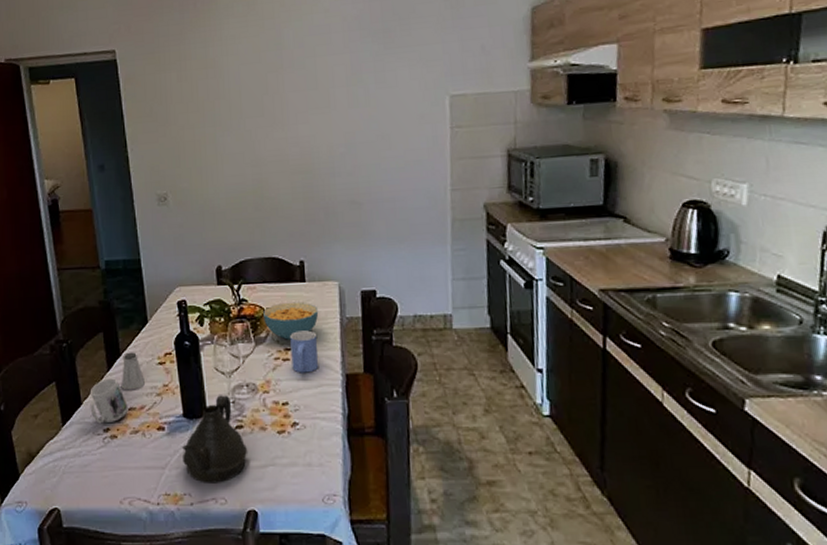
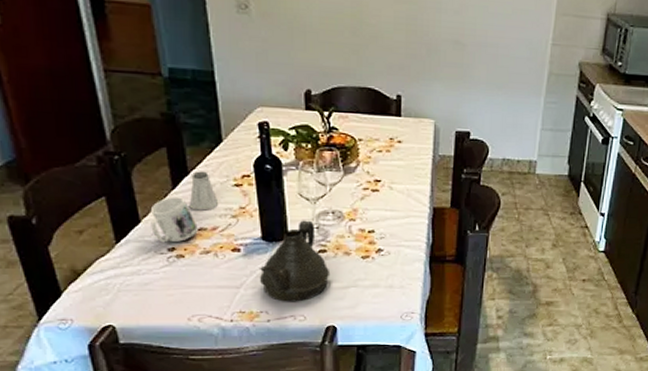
cereal bowl: present [263,302,319,340] -> none [354,135,412,172]
mug: present [290,330,318,373] -> none [381,164,407,204]

